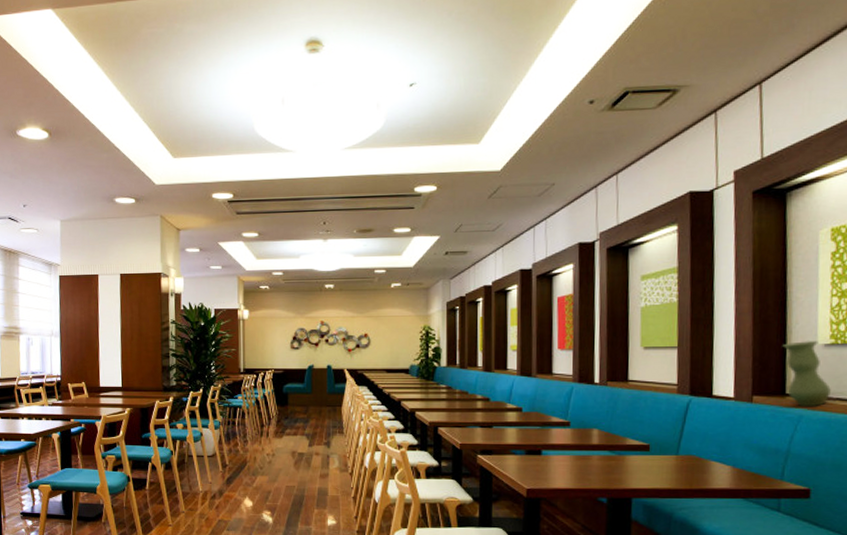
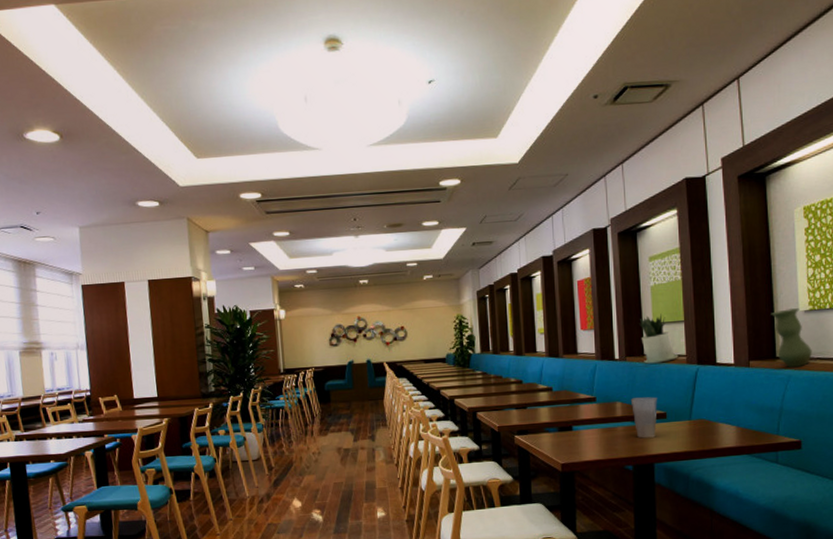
cup: none [609,426,640,470] -> present [630,397,658,439]
planter: none [625,337,668,391] -> present [639,313,679,364]

